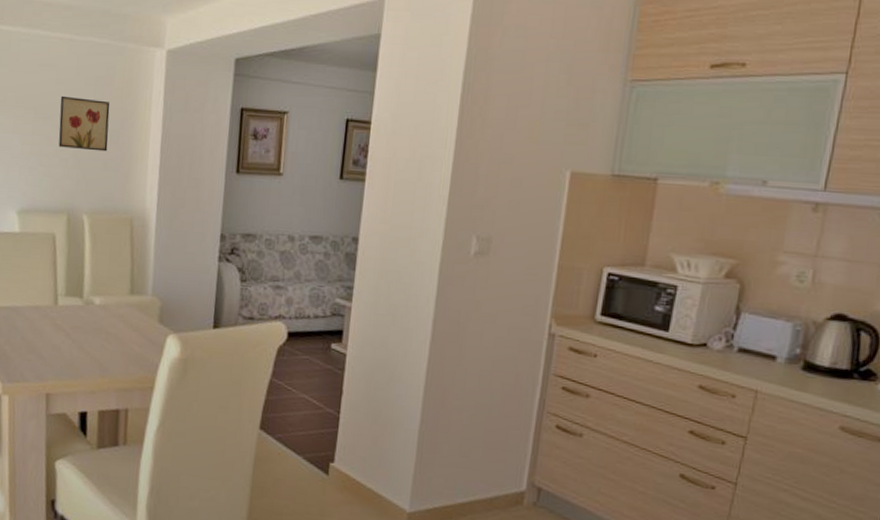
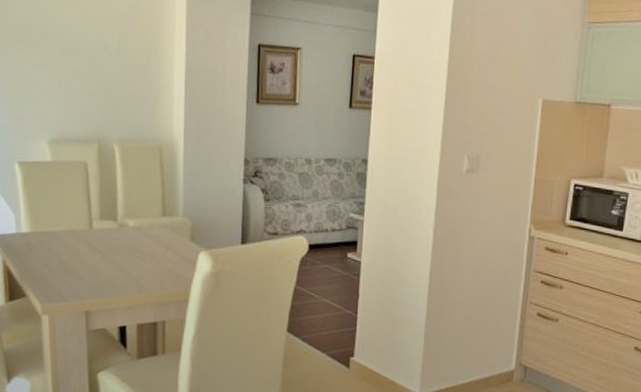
wall art: present [58,95,110,152] -> none [85,32,135,85]

